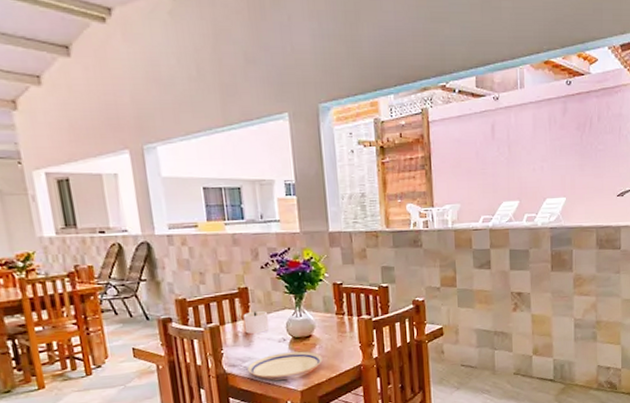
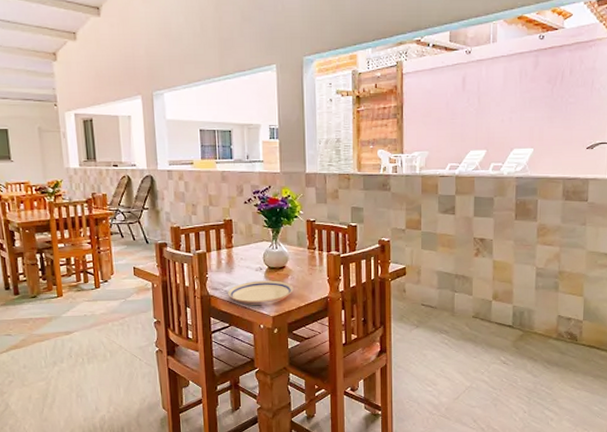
candle: present [243,310,270,335] -> none [226,241,249,262]

